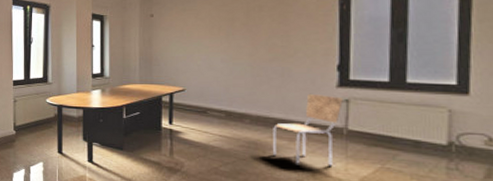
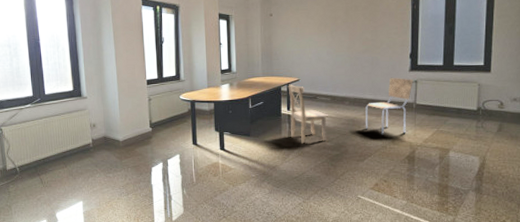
dining chair: none [170,95,221,166] -> present [288,85,328,144]

